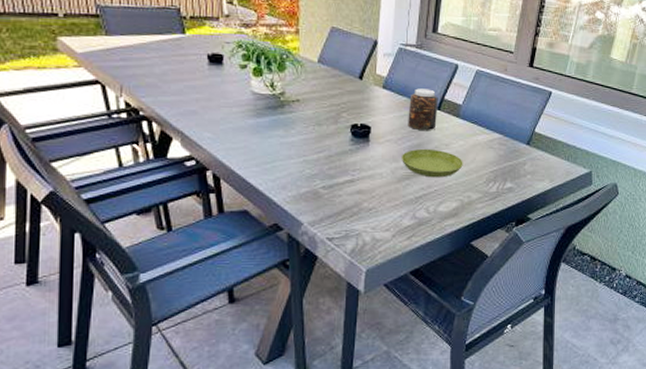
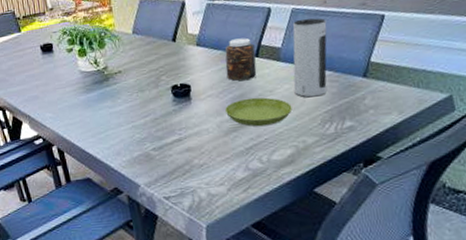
speaker: none [467,81,504,156] -> present [292,18,327,98]

